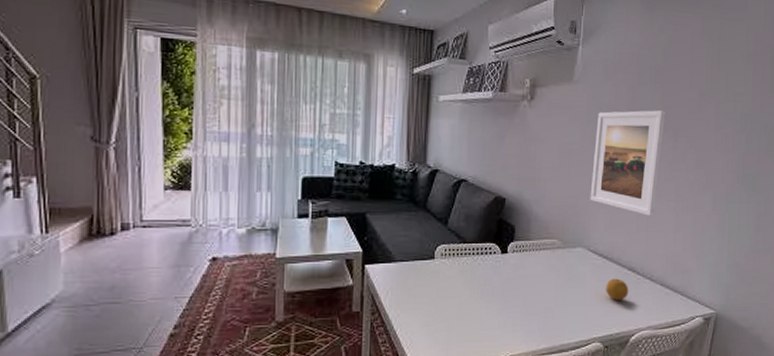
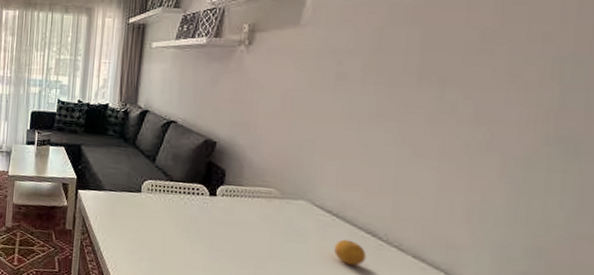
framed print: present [590,110,666,216] -> none [317,54,428,175]

